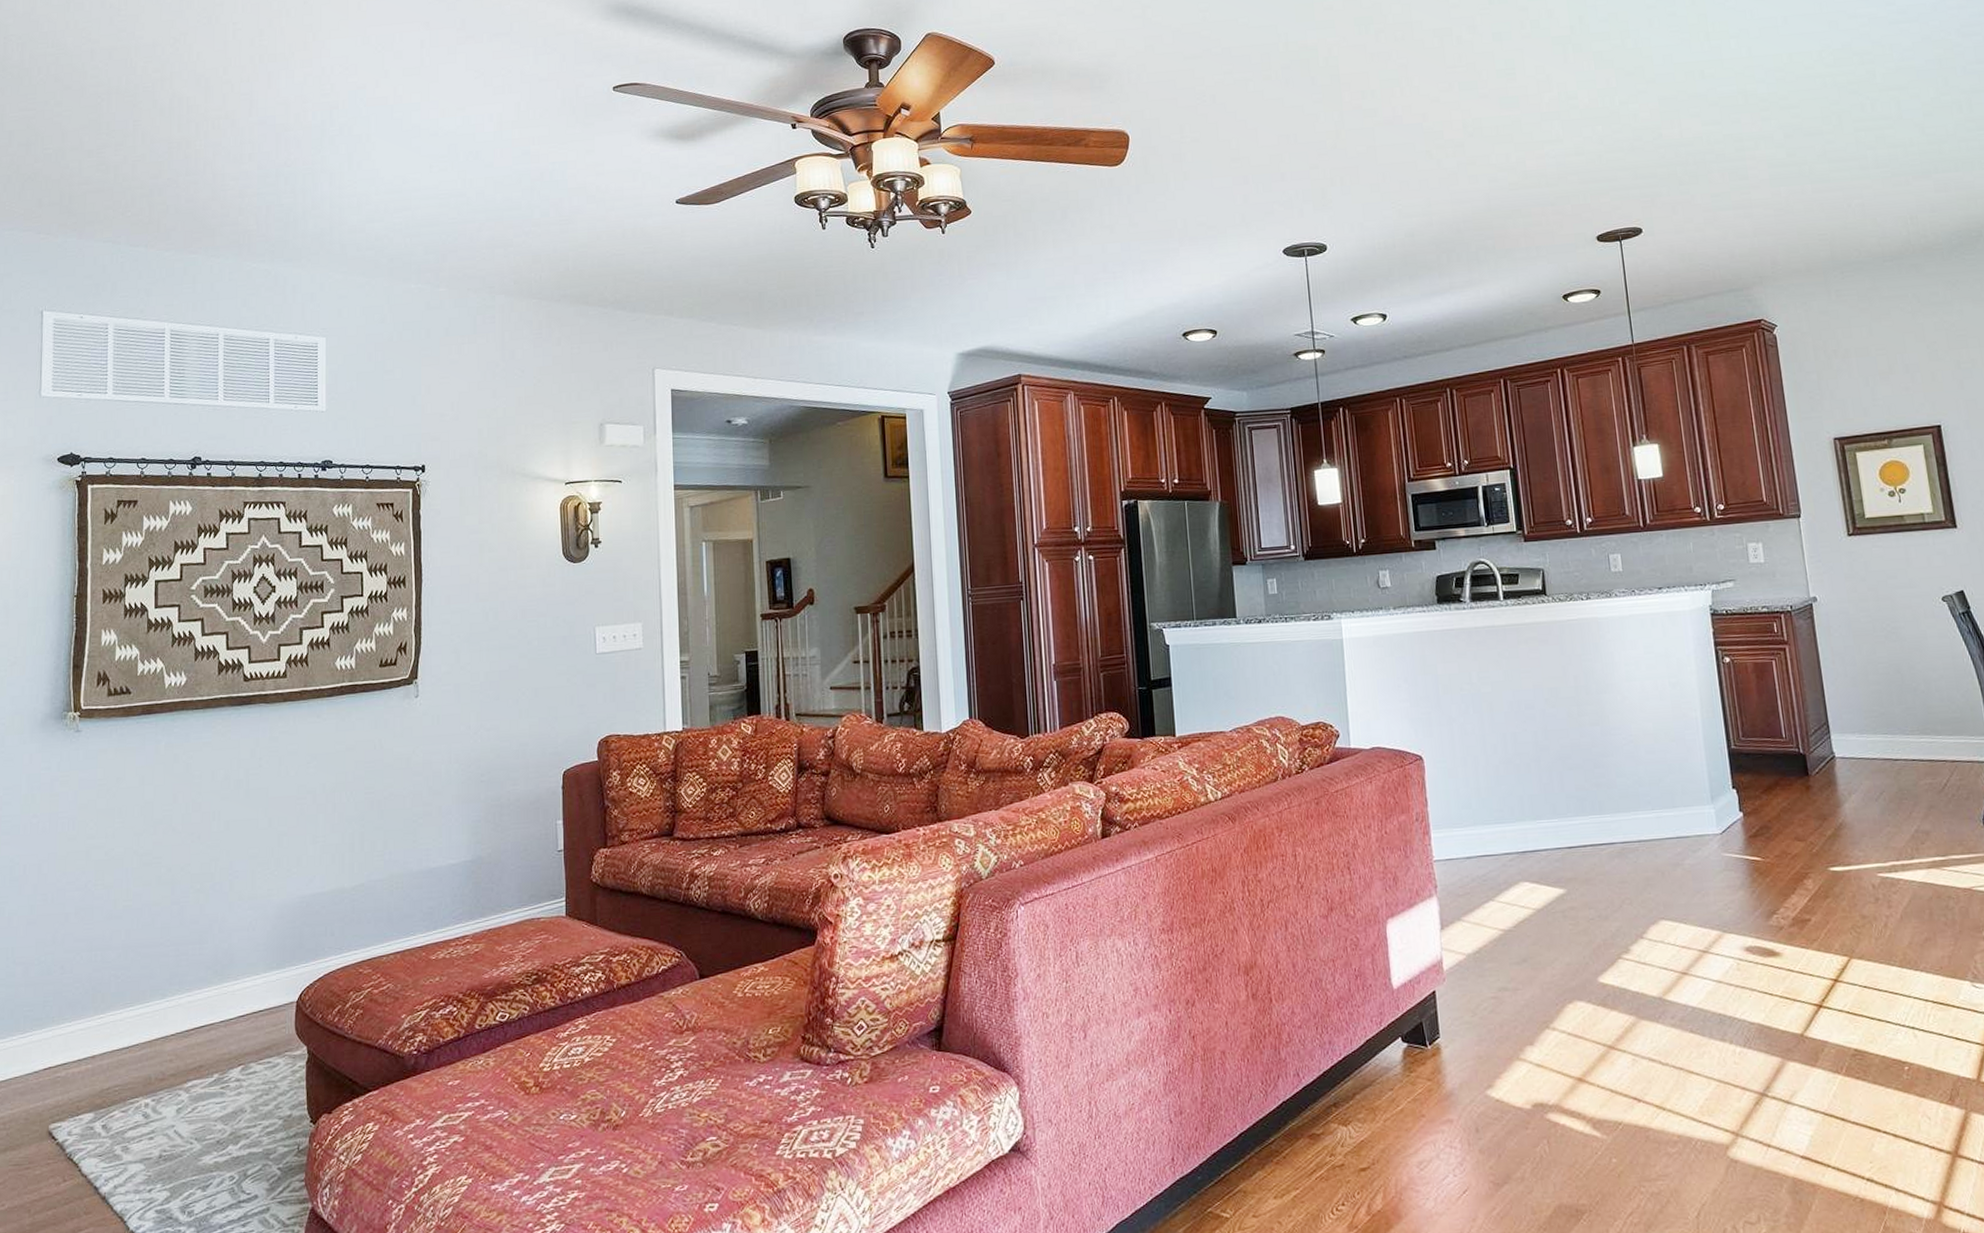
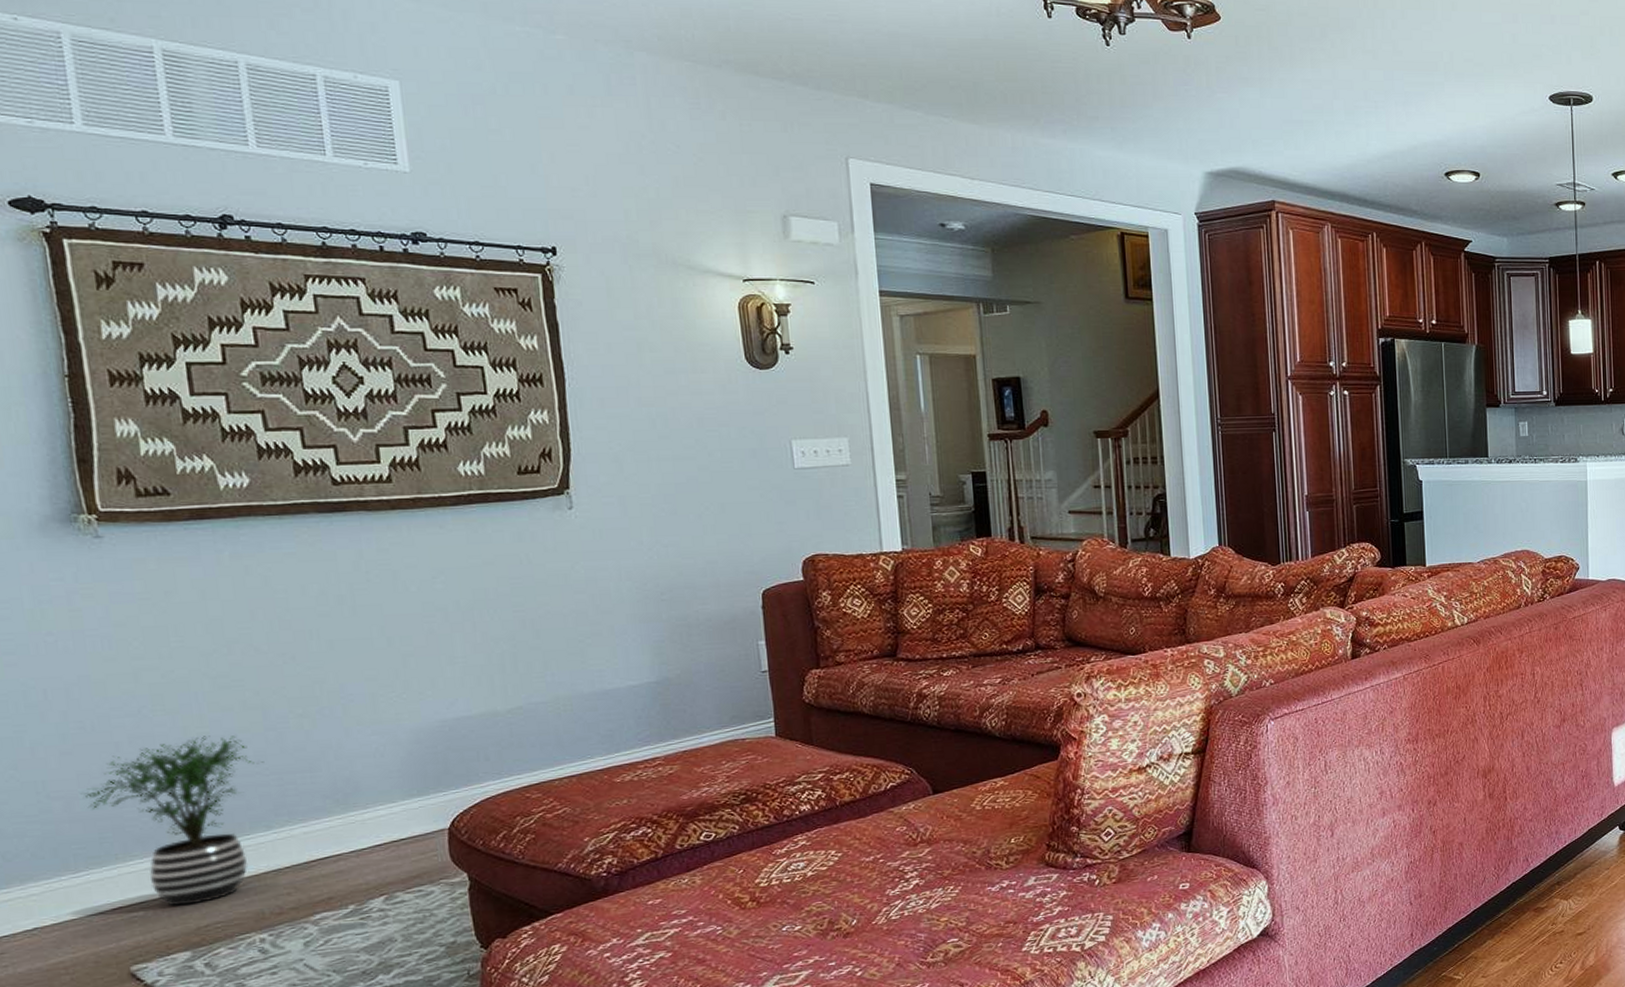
potted plant: none [36,908,168,1068] -> present [80,735,264,906]

